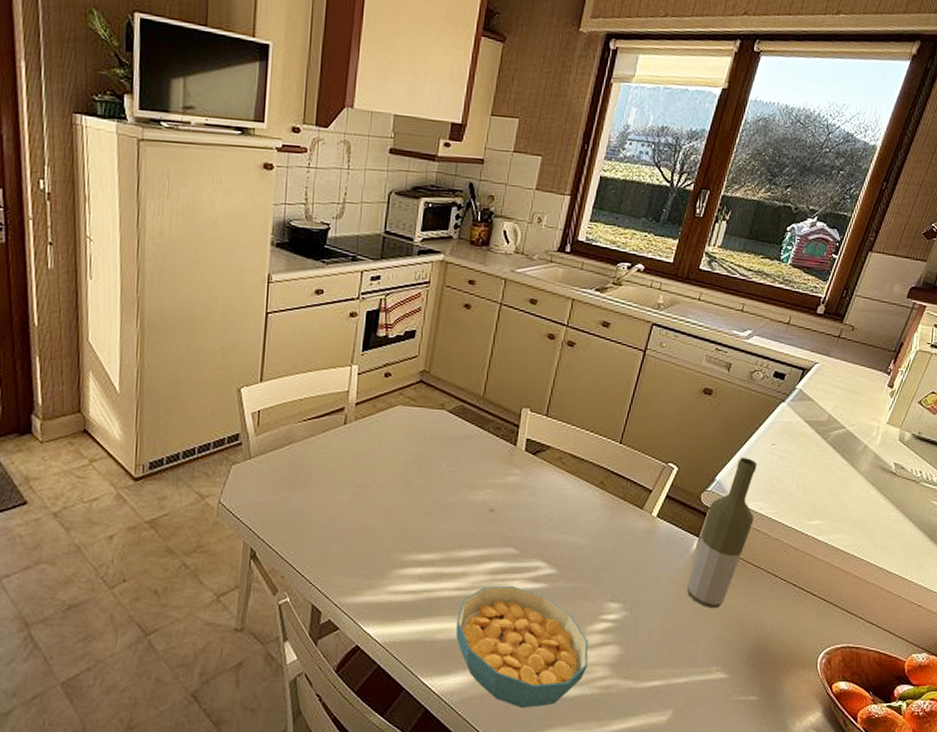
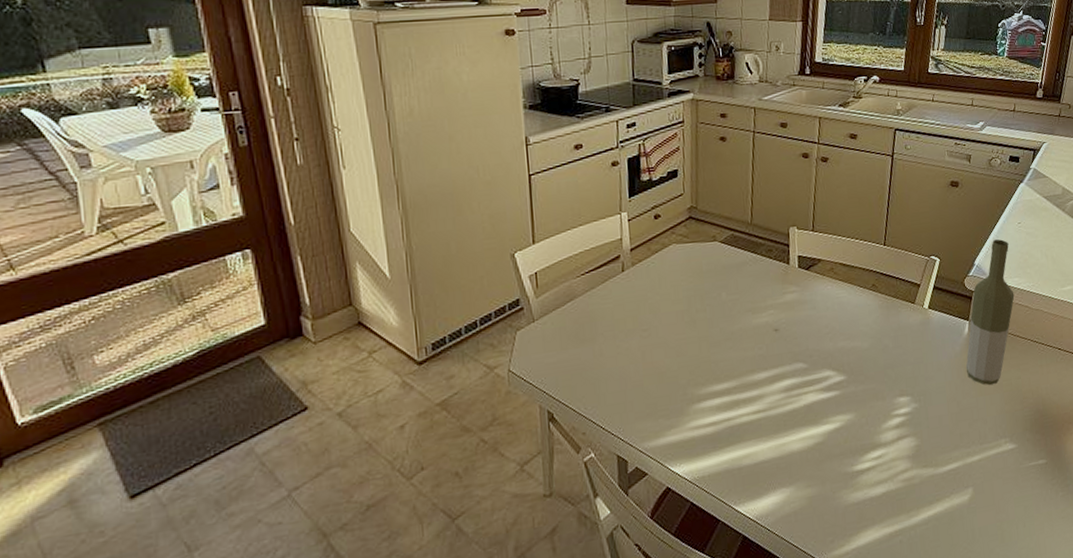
cereal bowl: present [456,585,589,708] -> none [759,398,889,516]

